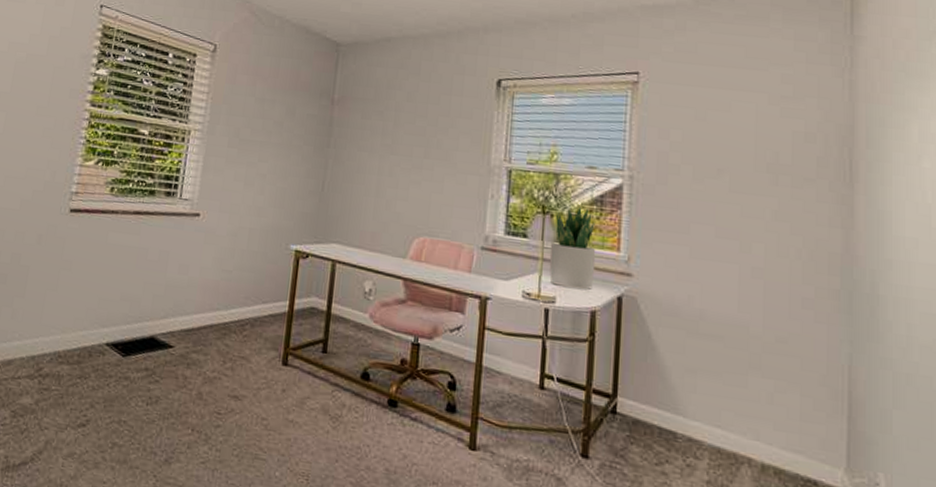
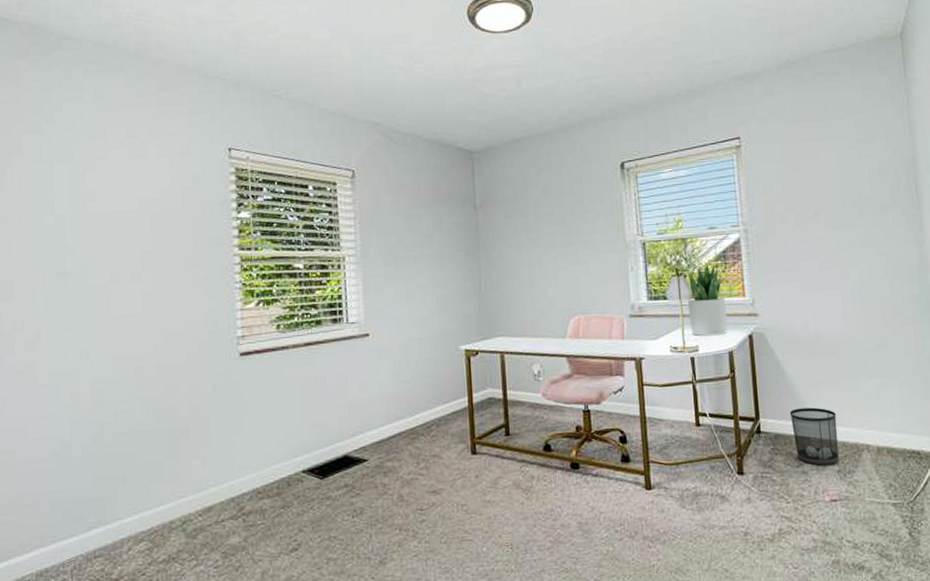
waste bin: none [655,394,714,472] -> present [789,407,839,465]

